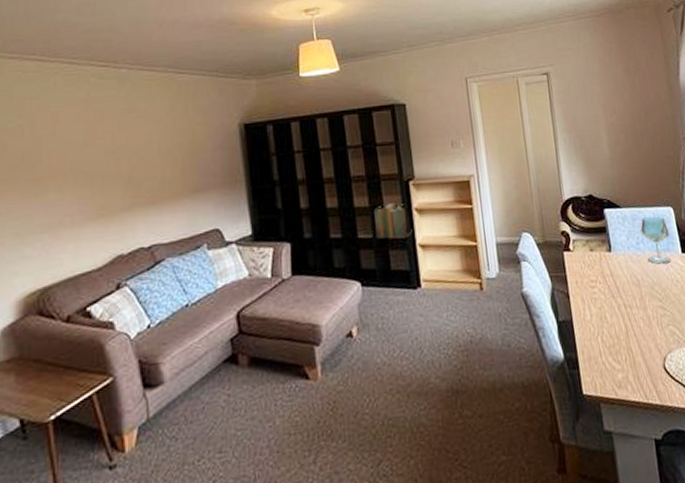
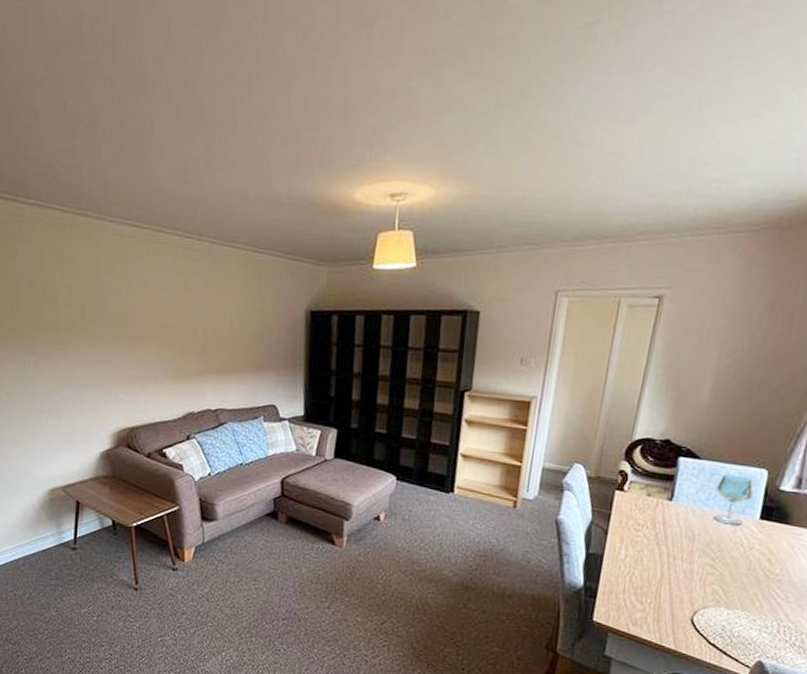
books: present [374,203,413,239] -> none [420,410,458,445]

